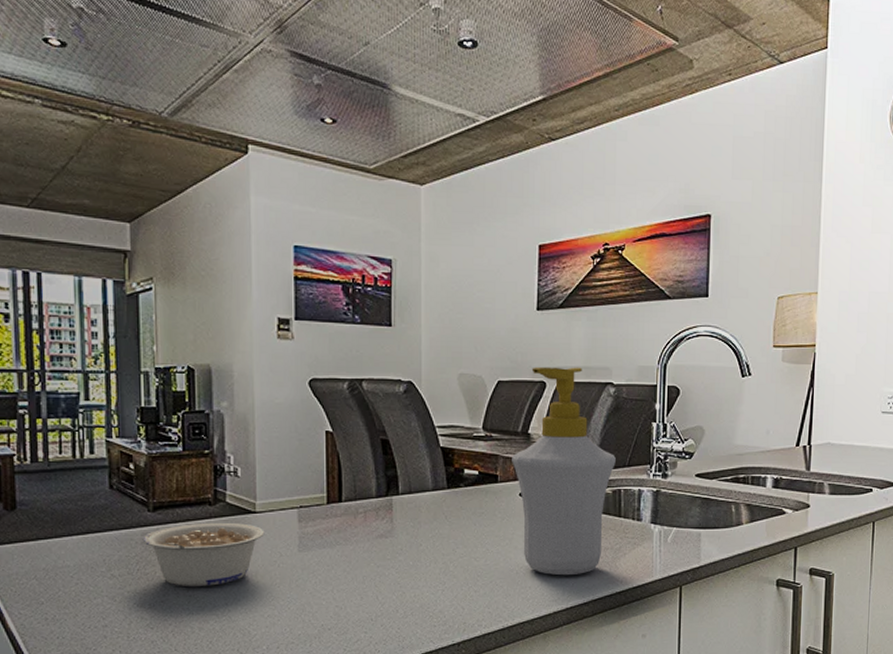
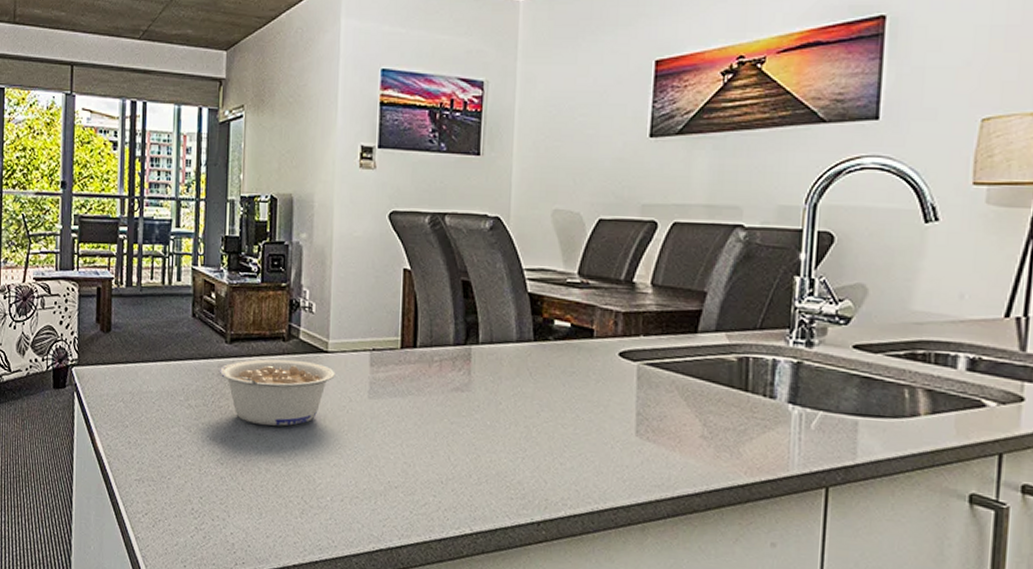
soap bottle: present [512,366,616,576] -> none [611,203,744,458]

